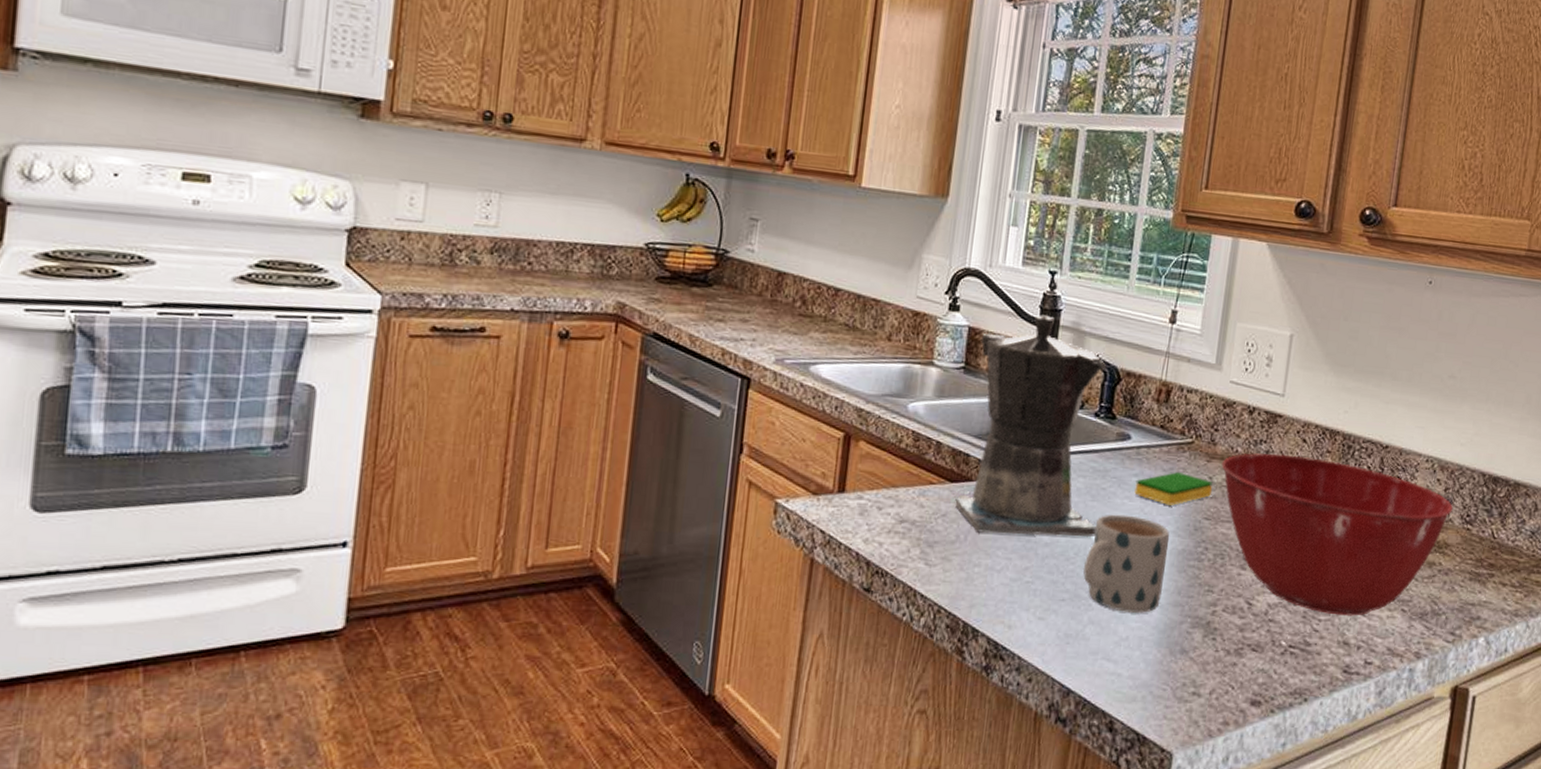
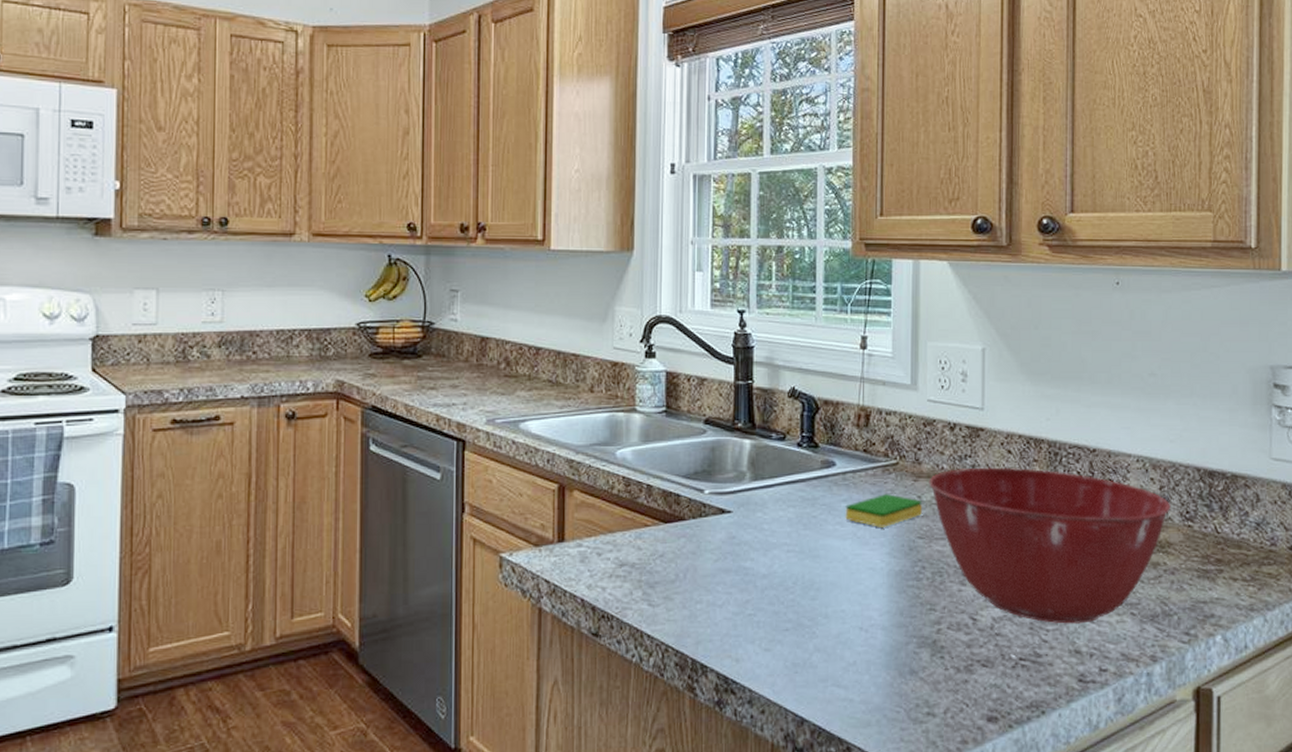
coffee maker: present [950,314,1107,538] -> none [665,353,811,570]
mug: present [1083,514,1169,613] -> none [803,540,885,637]

